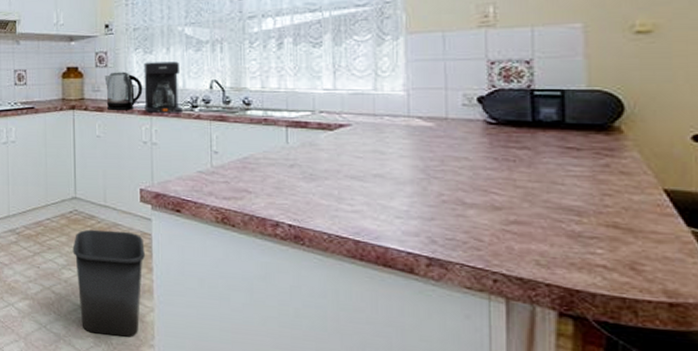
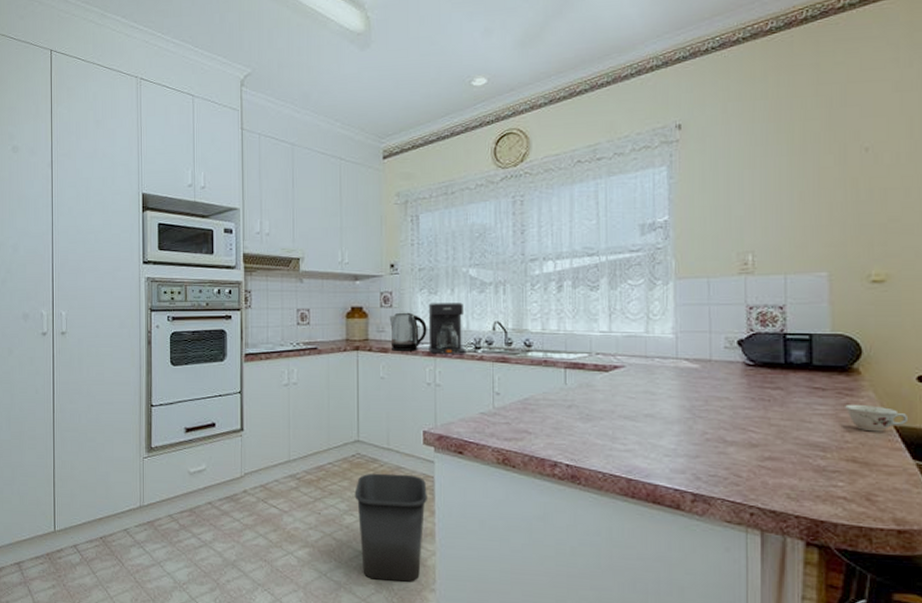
teacup: none [602,166,682,196] -> present [843,405,909,432]

